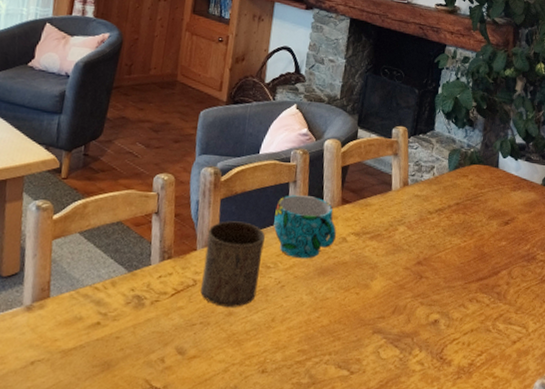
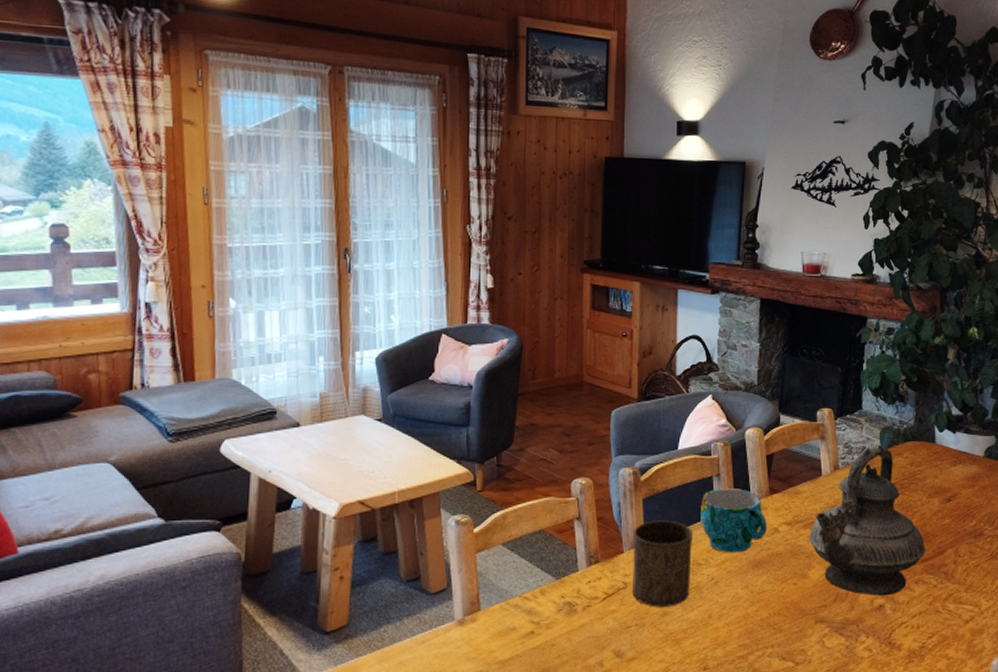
teapot: none [374,166,482,312] -> present [809,446,926,596]

